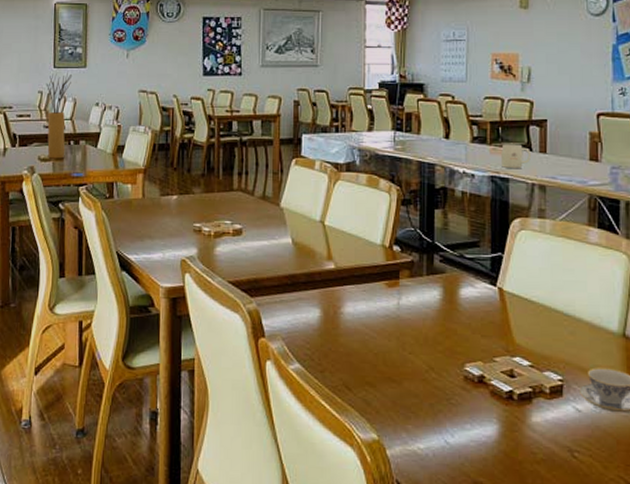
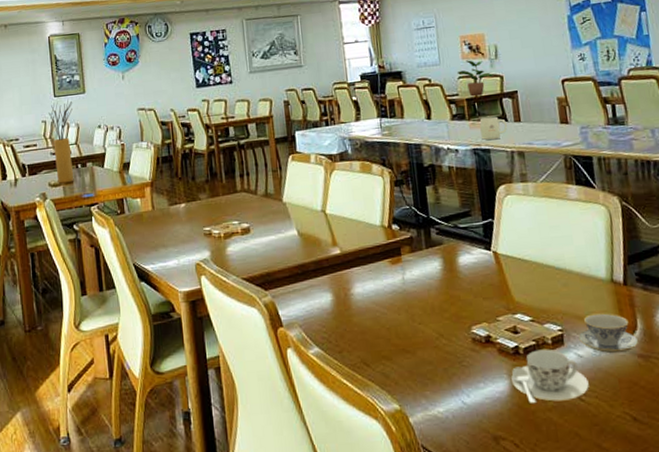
potted plant: none [483,80,523,120] -> present [457,60,494,97]
teacup: none [501,397,584,455] -> present [511,349,589,404]

